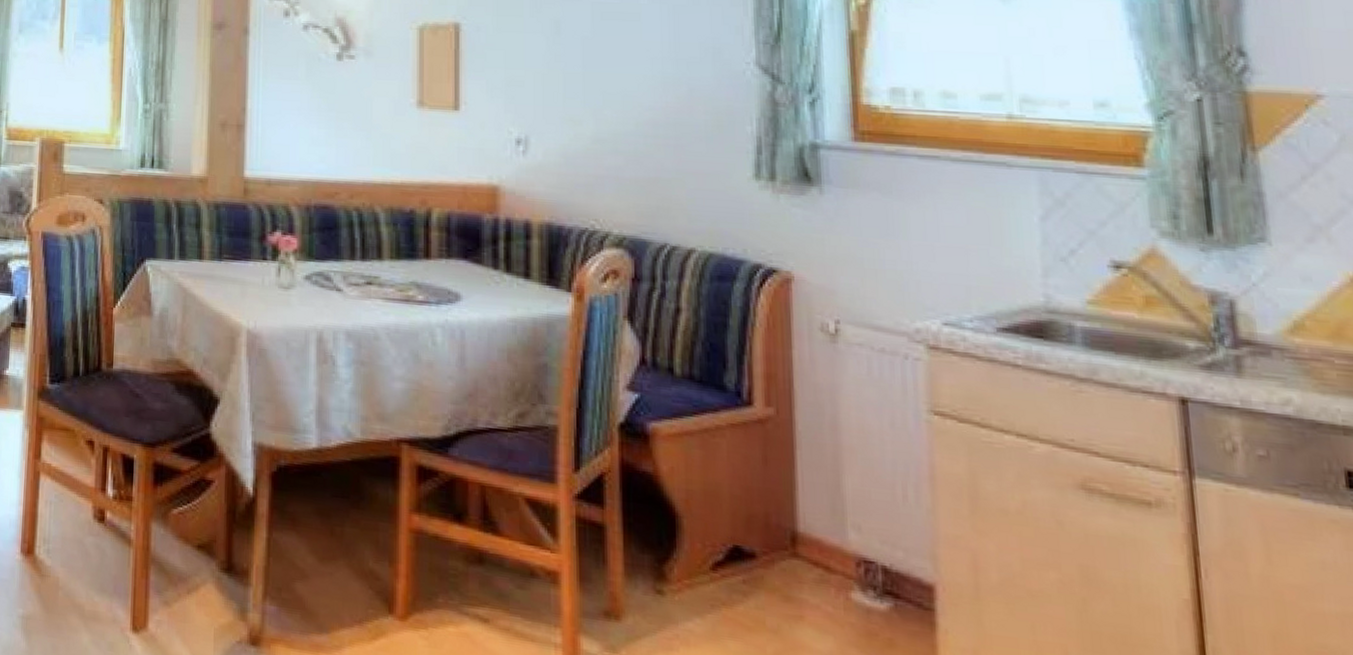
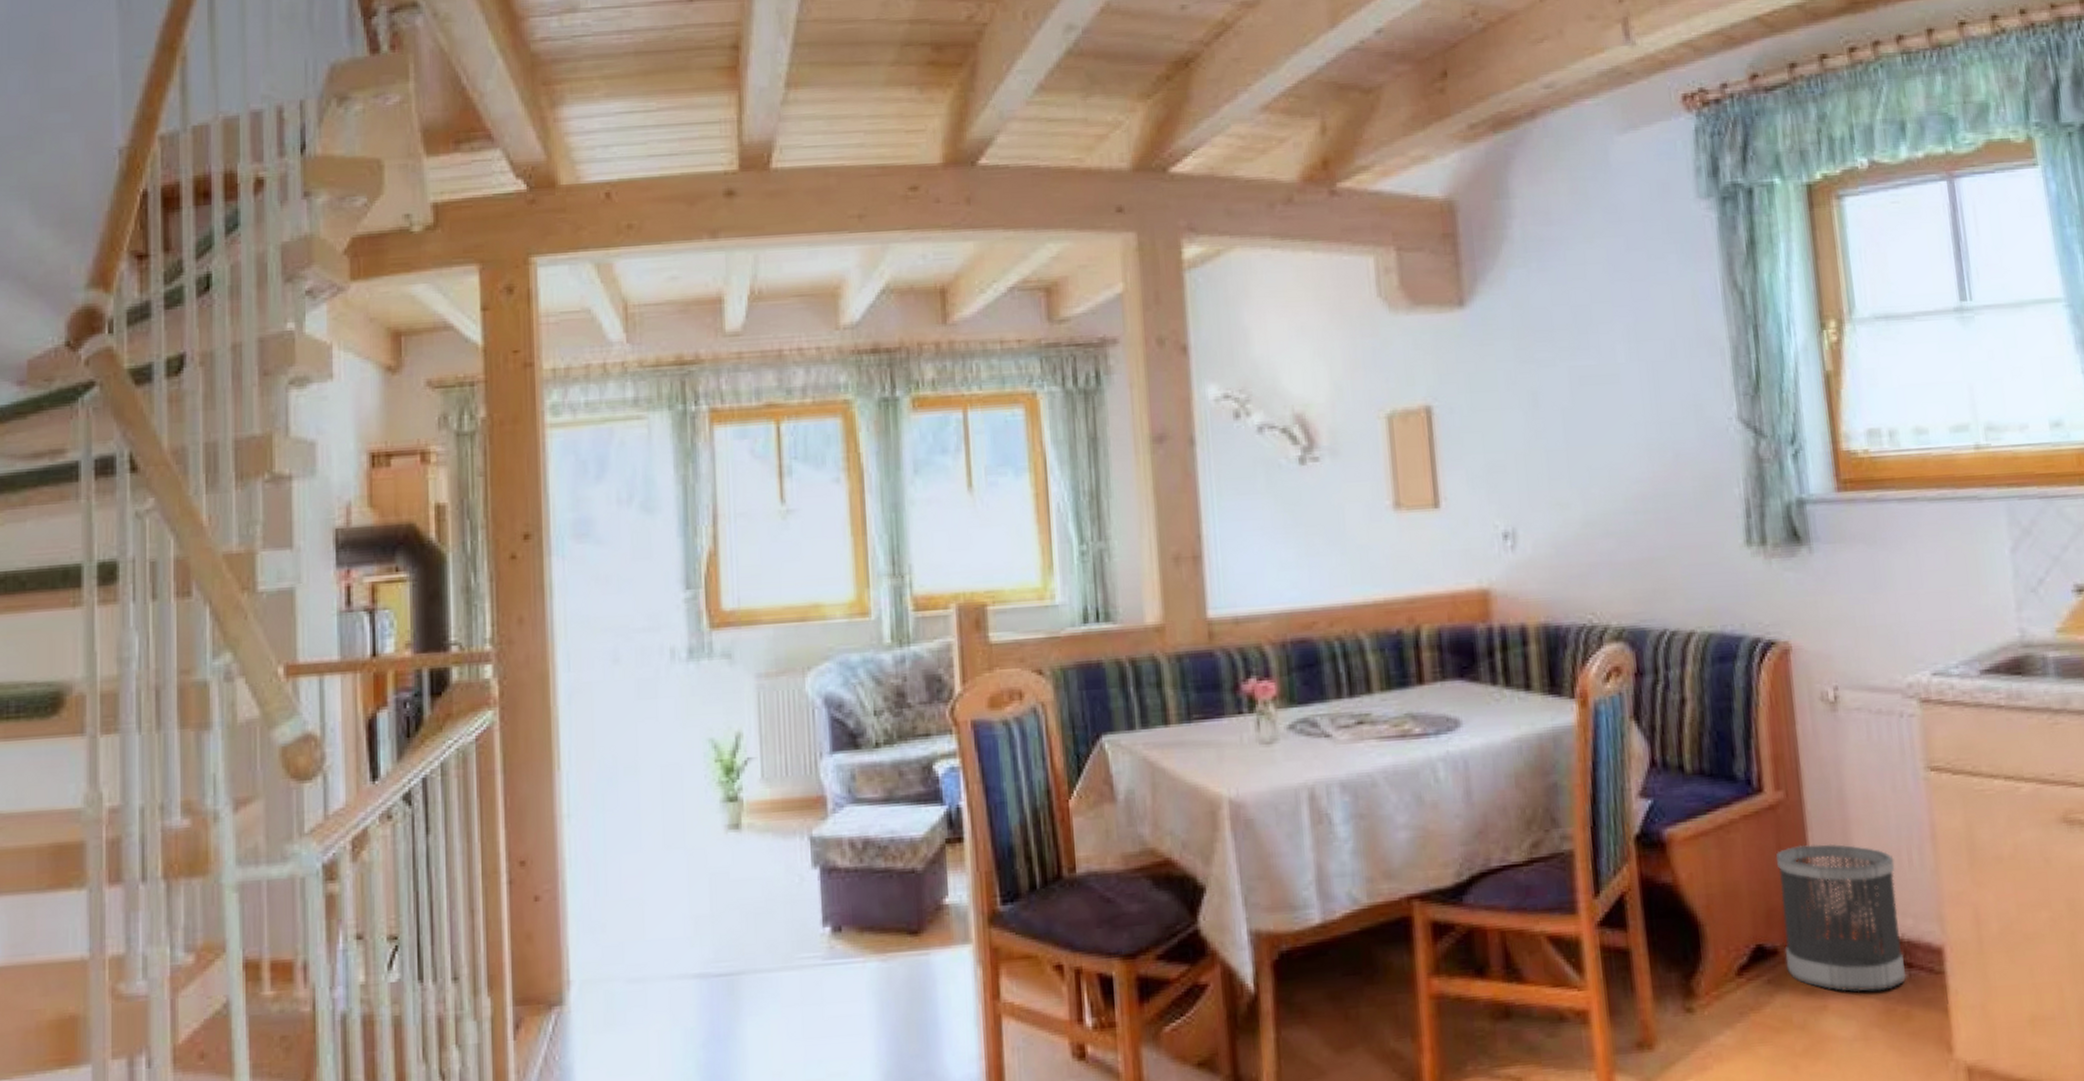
wastebasket: none [761,460,892,615] -> present [1776,843,1907,992]

